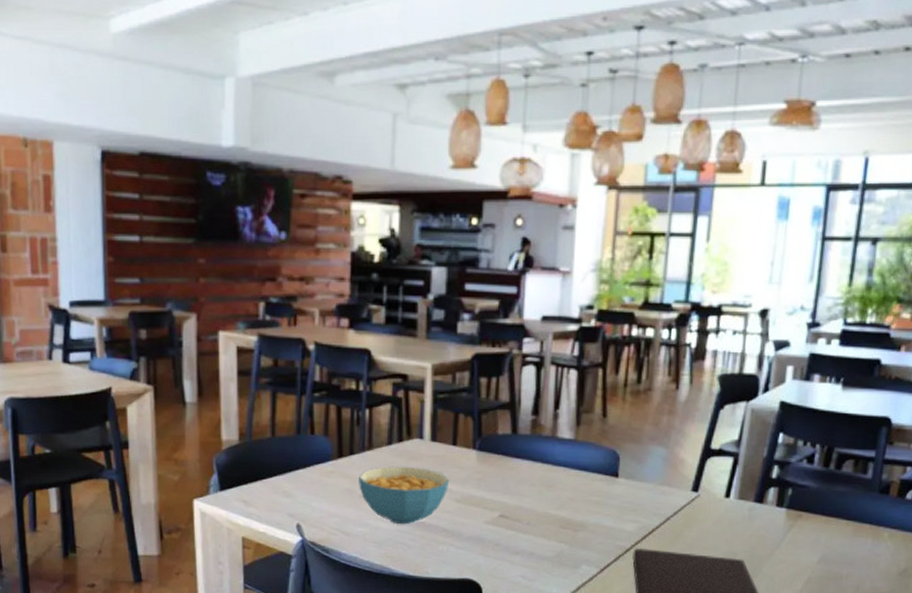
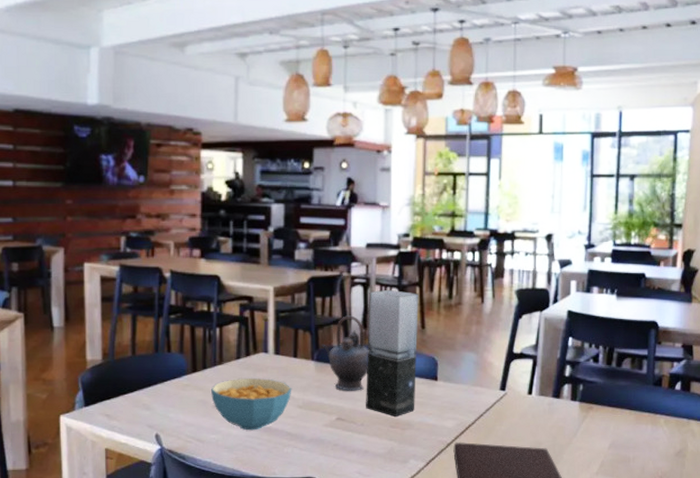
teapot: none [485,399,539,486] -> present [322,315,368,391]
vase: none [533,370,601,516] -> present [366,289,419,416]

